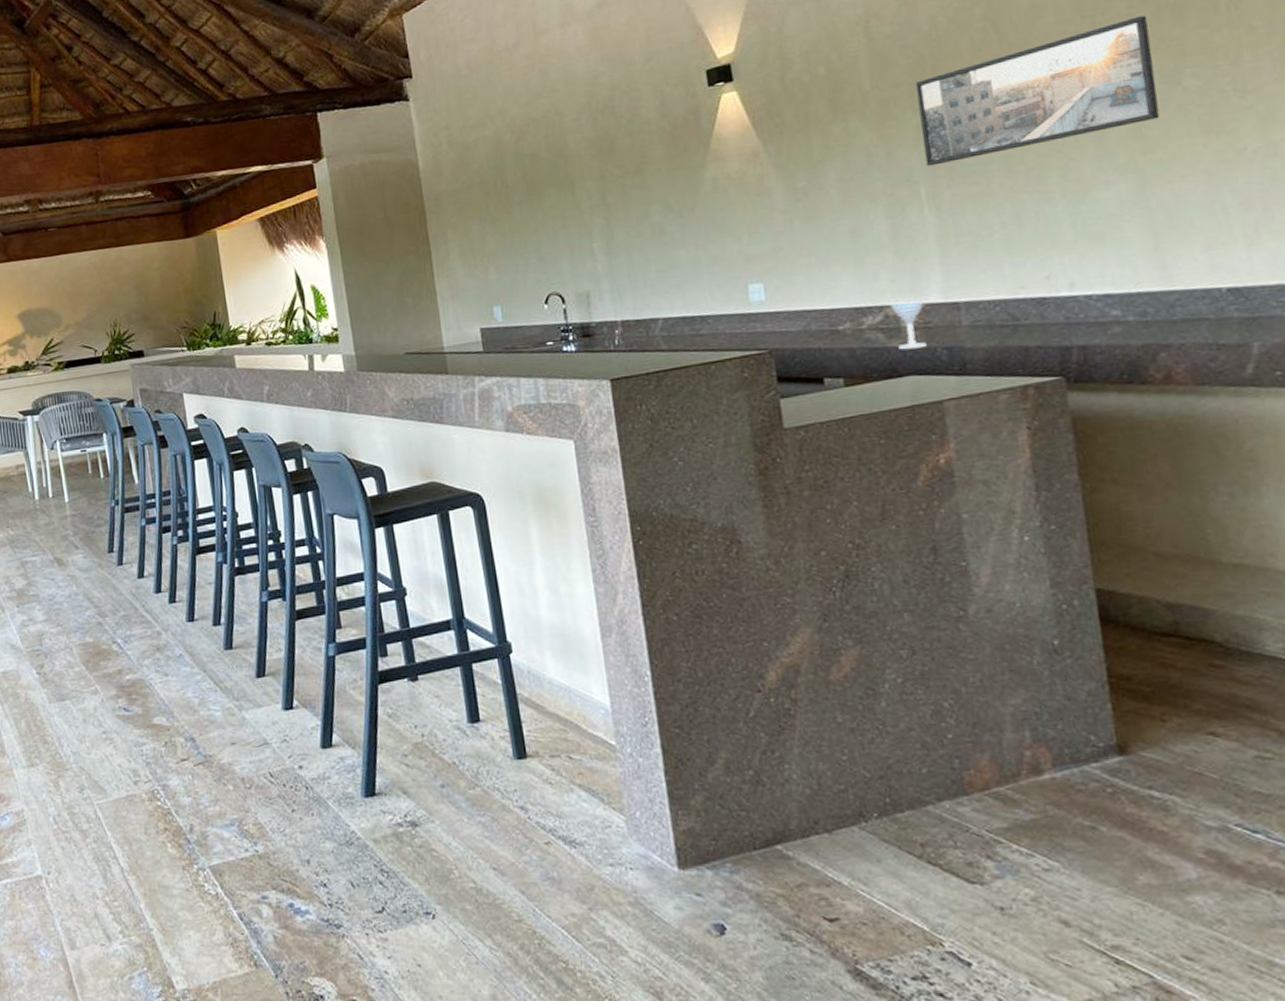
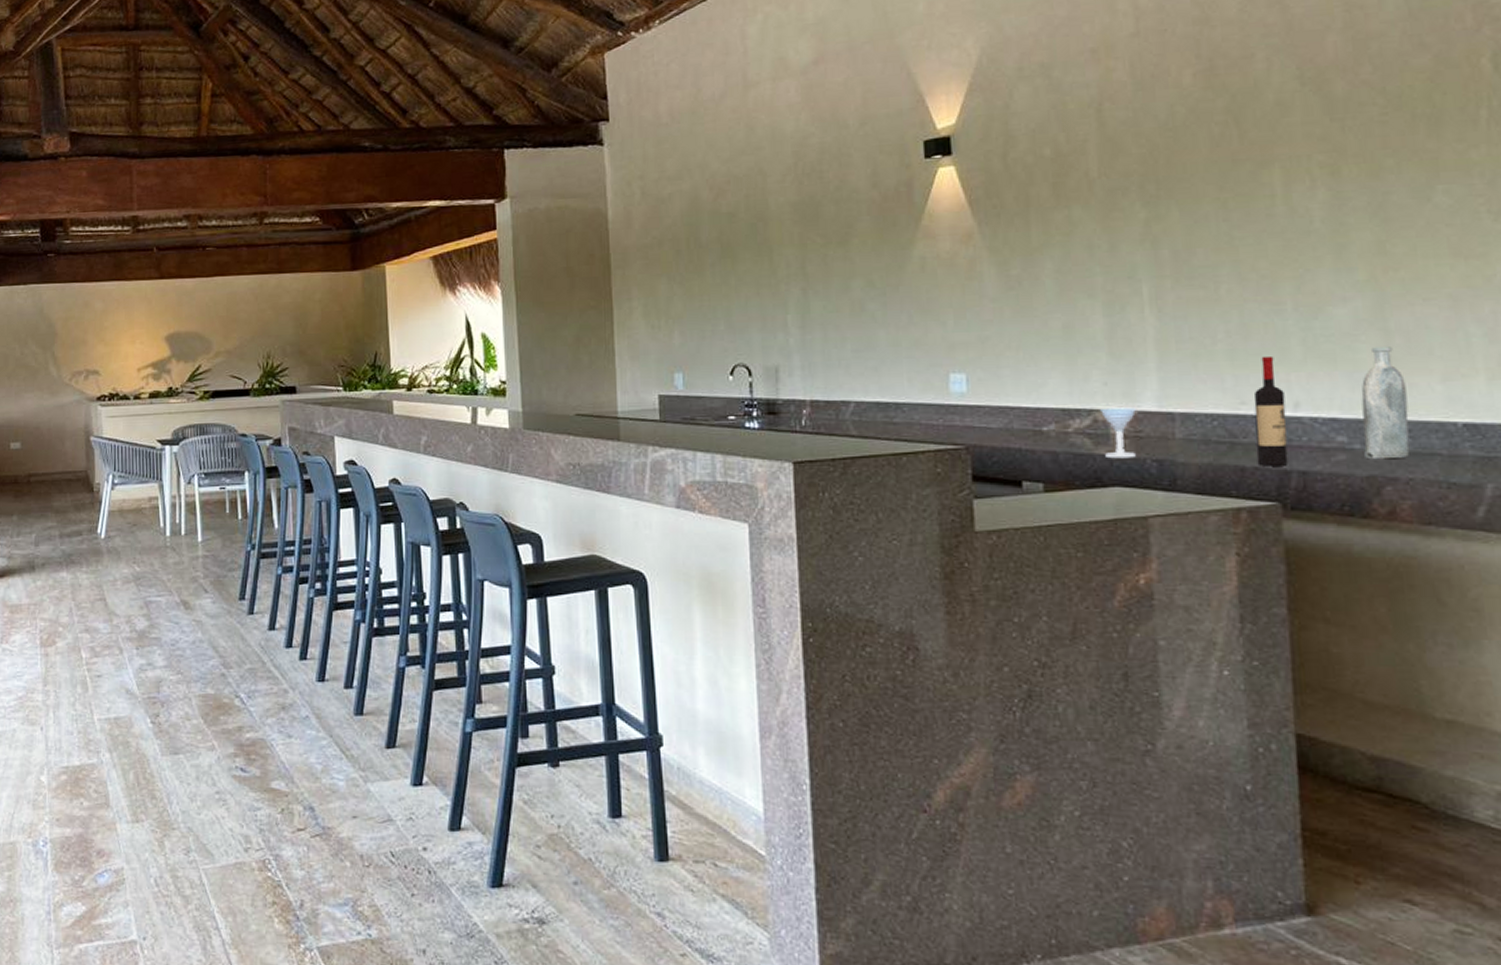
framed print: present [915,15,1160,167] -> none [1146,124,1406,265]
wine bottle: none [1031,241,1069,345] -> present [1253,355,1289,466]
bottle: none [1130,223,1181,330] -> present [1361,347,1411,460]

